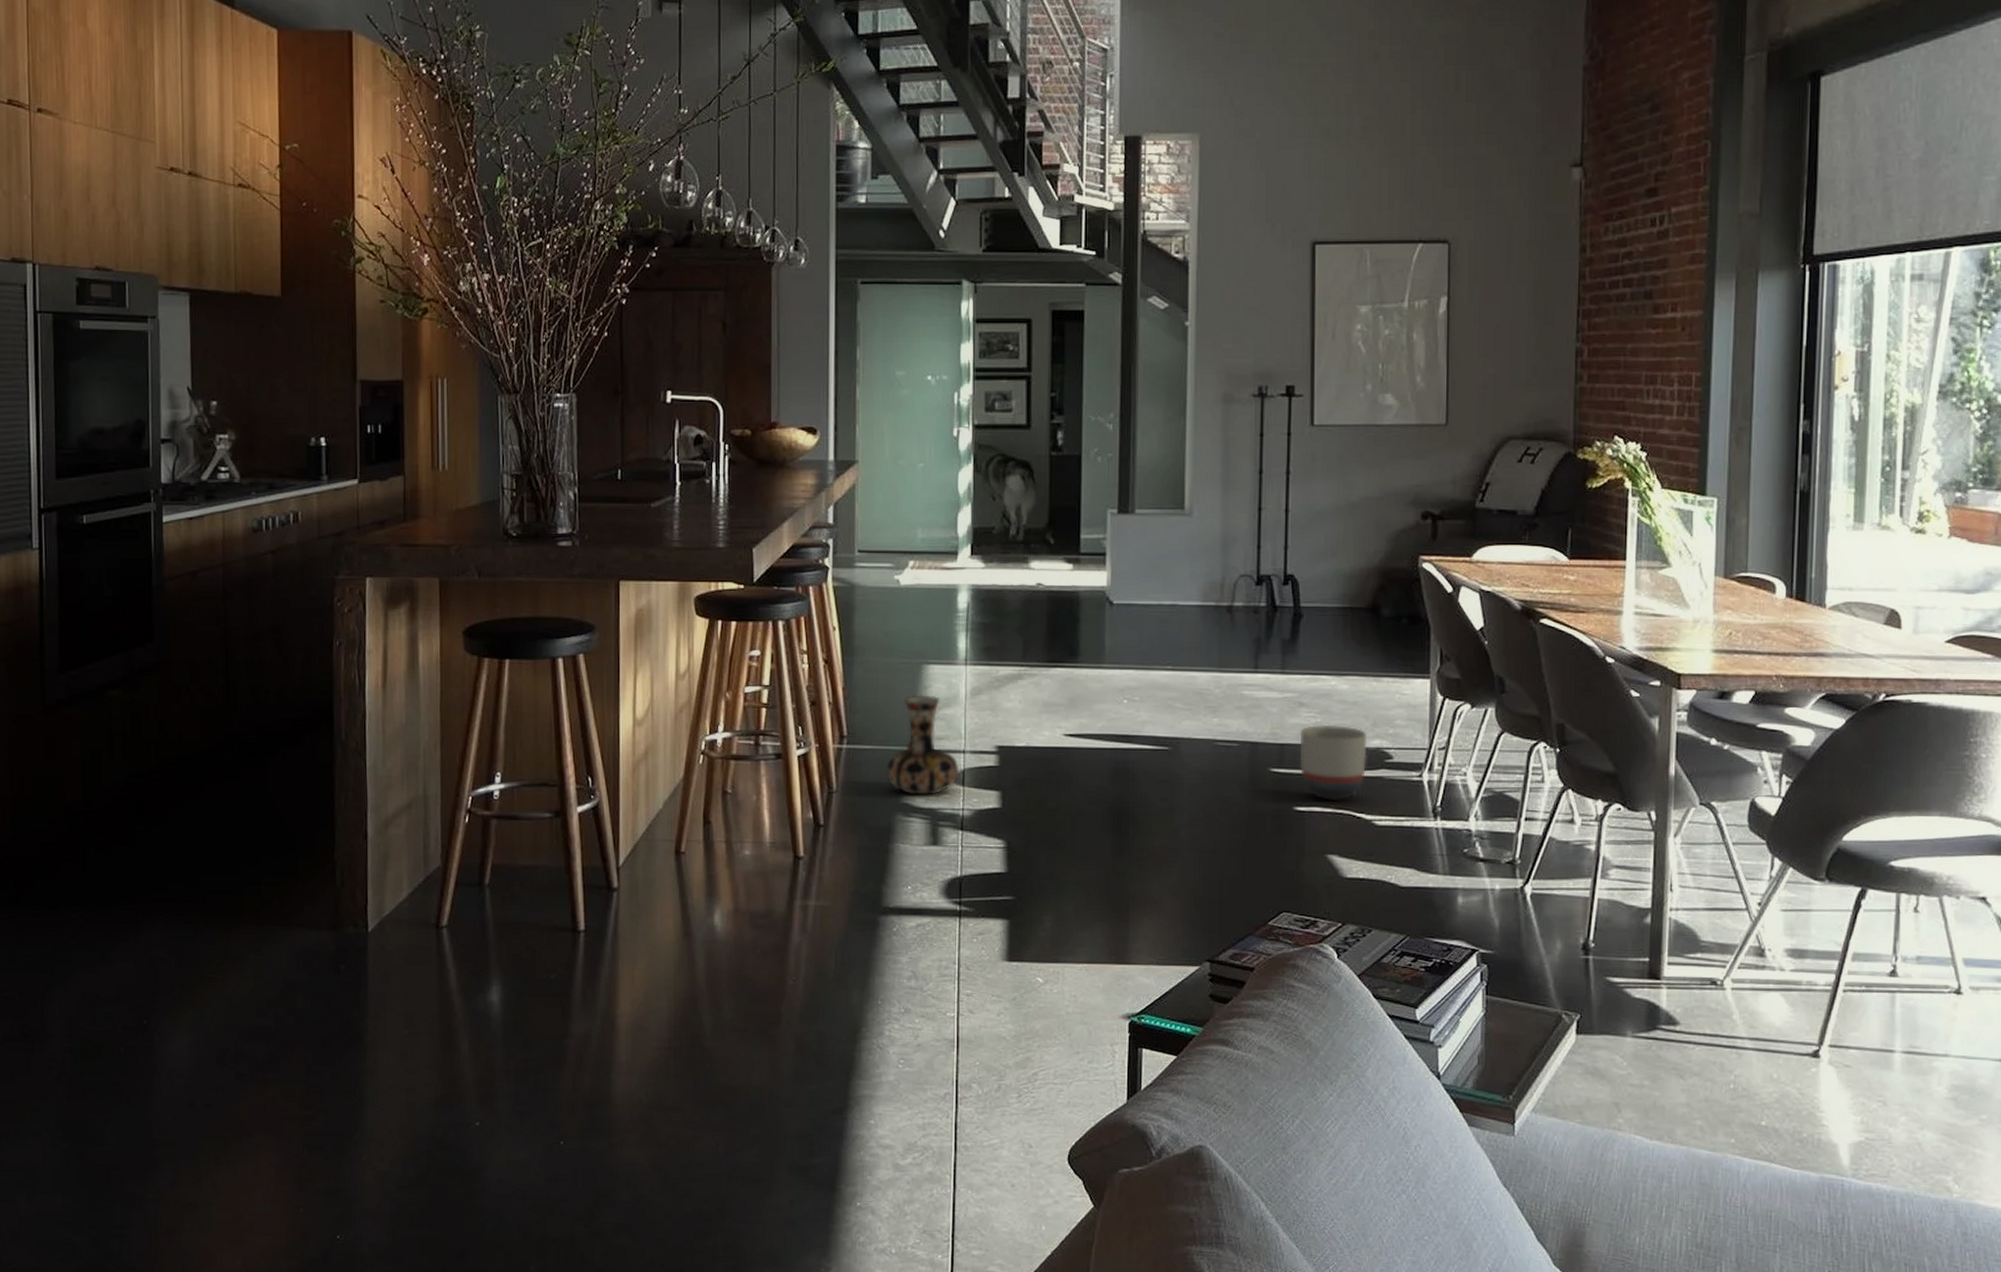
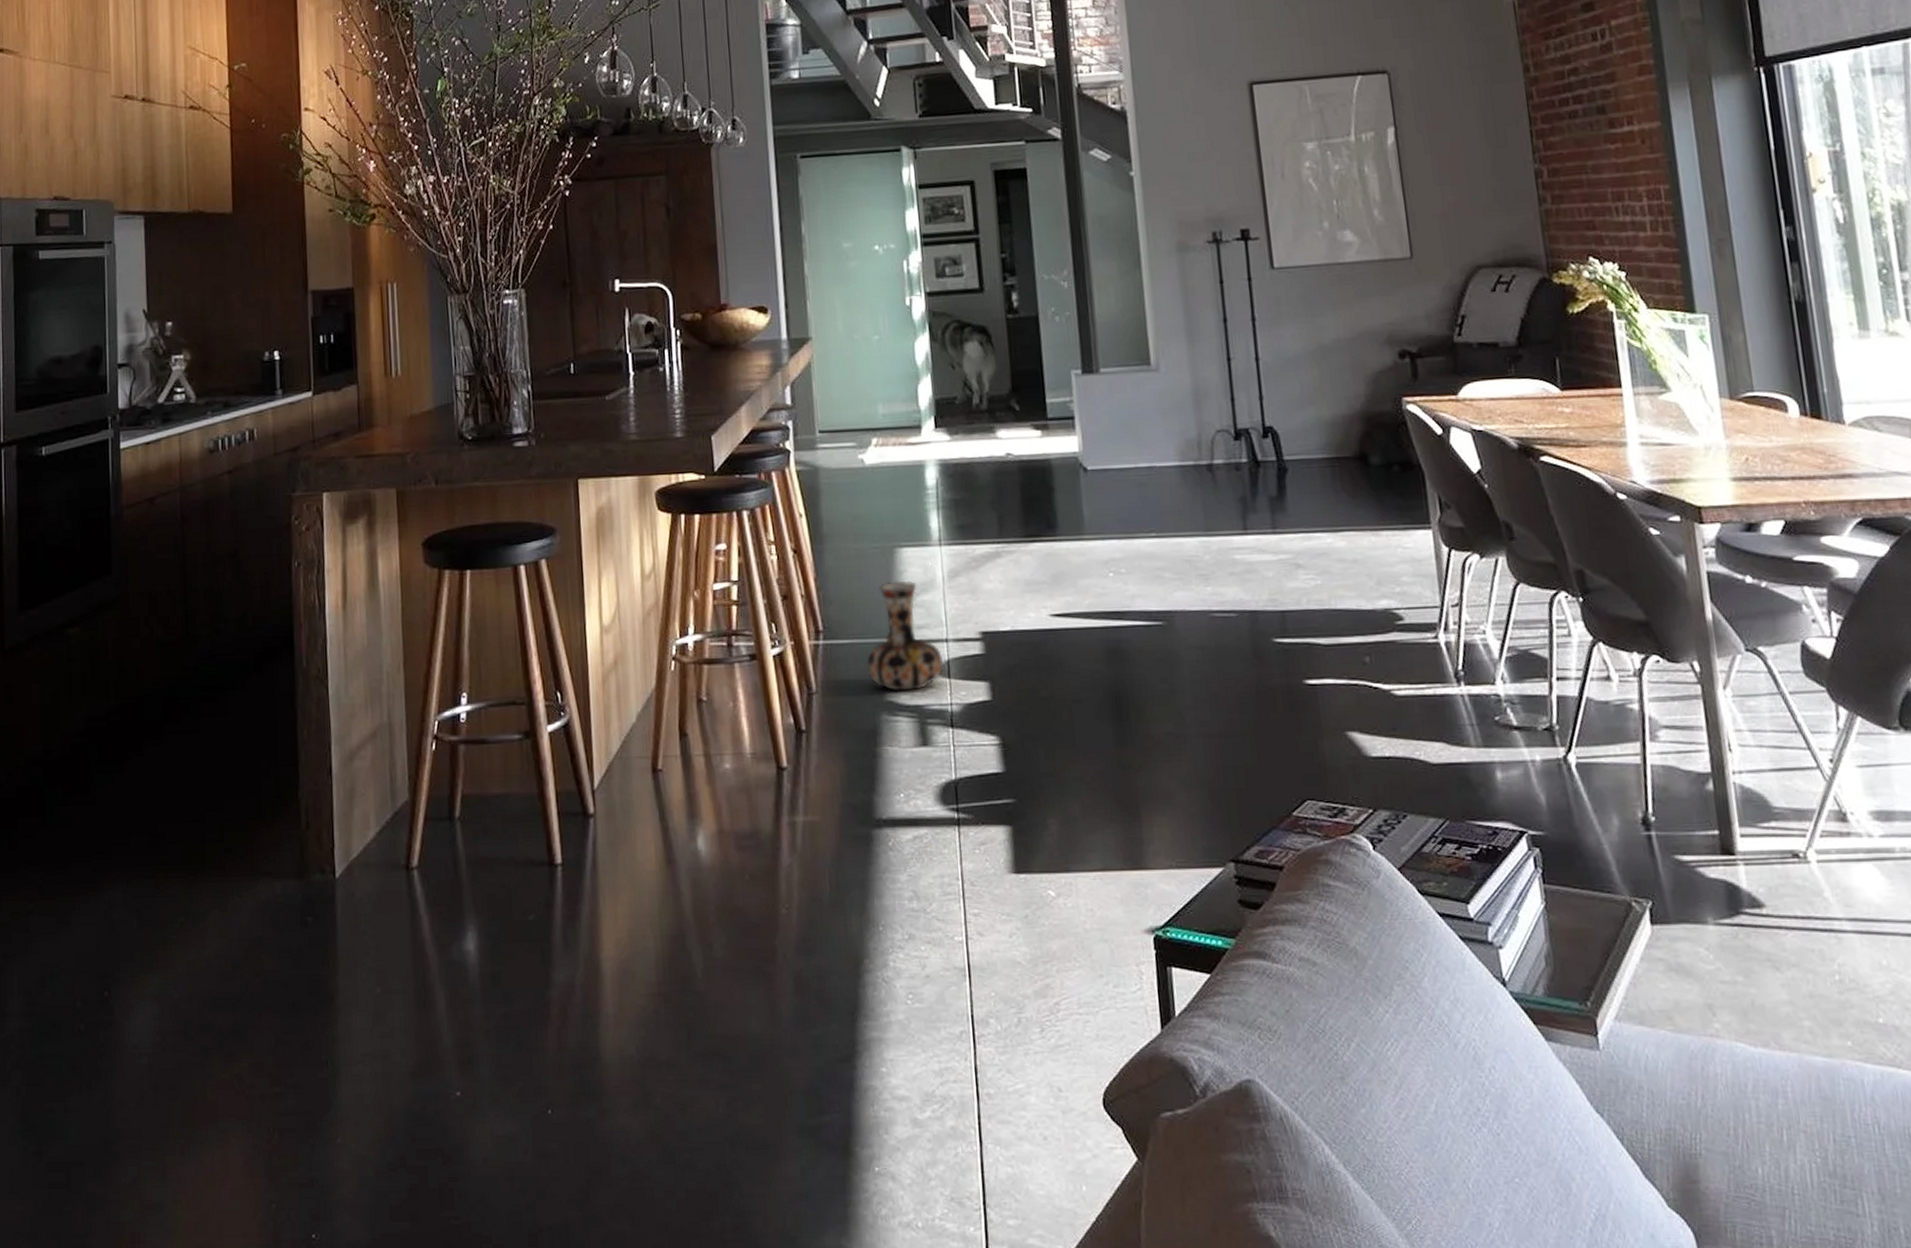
planter: present [1299,724,1368,802] -> none [1300,586,1377,672]

